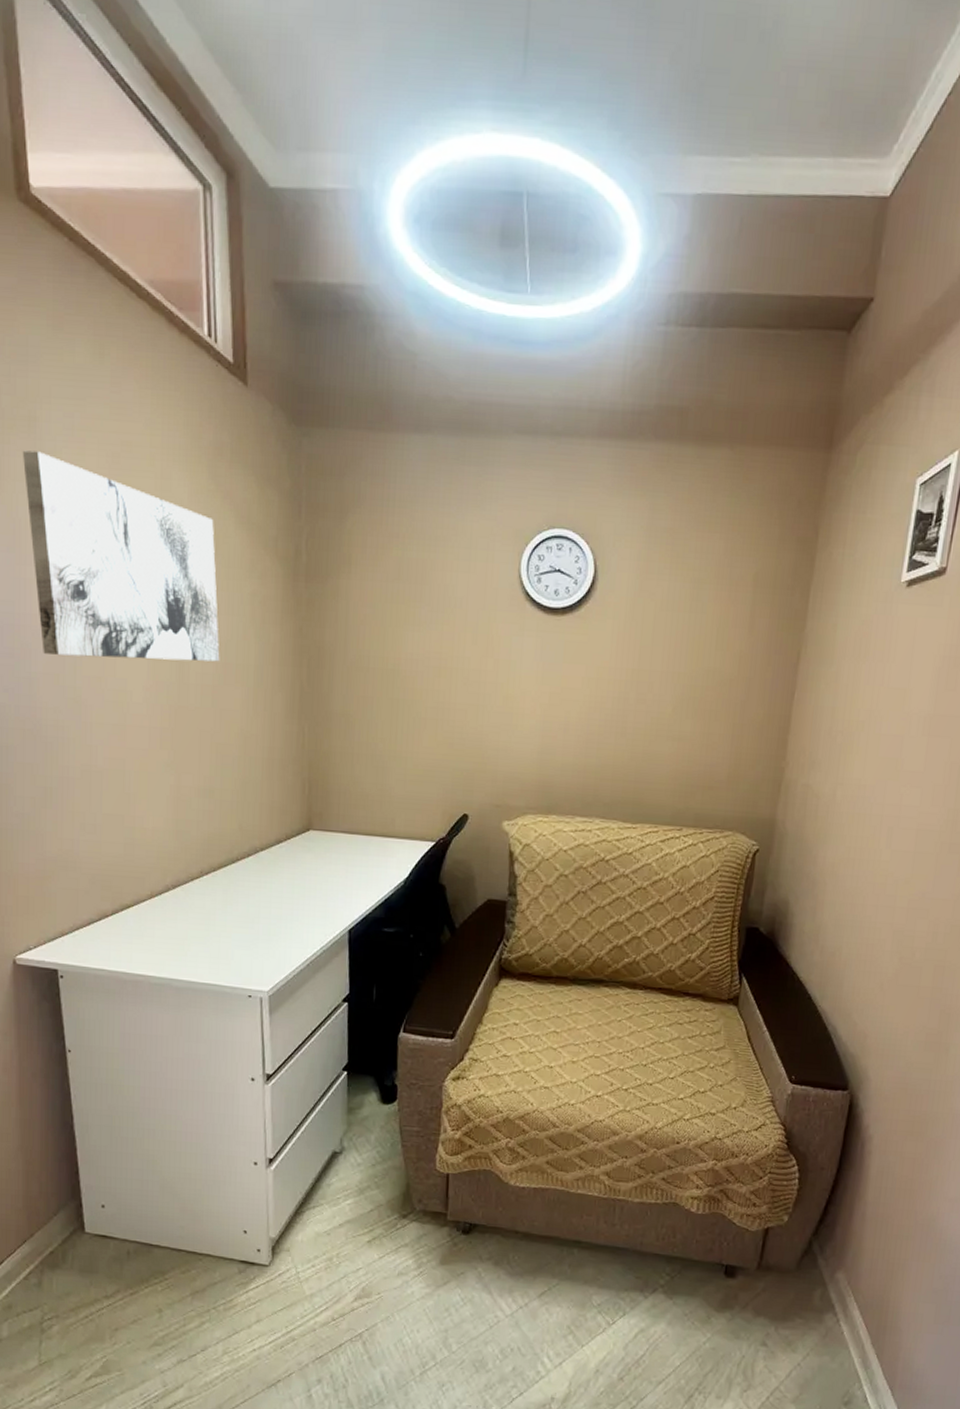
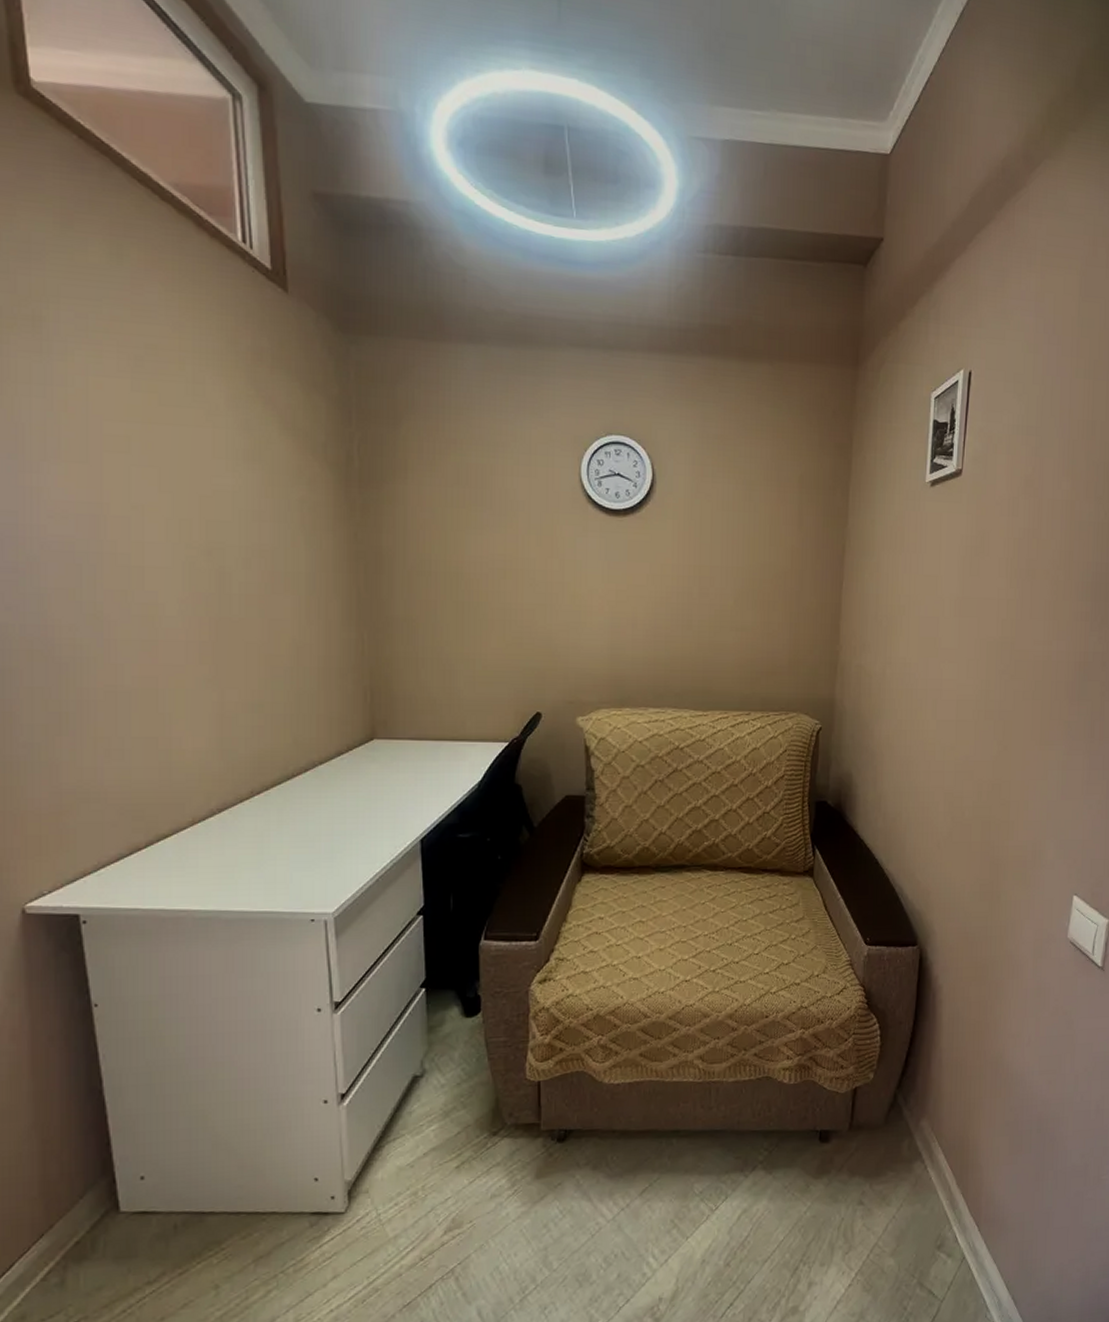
wall art: present [22,450,220,662] -> none [25,351,266,570]

